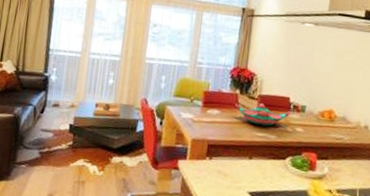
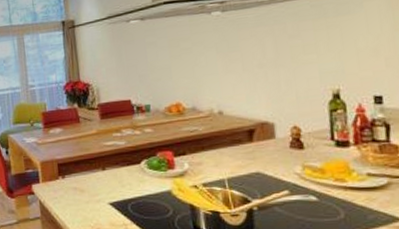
decorative bowl: present [236,103,291,126] -> none [77,112,135,135]

